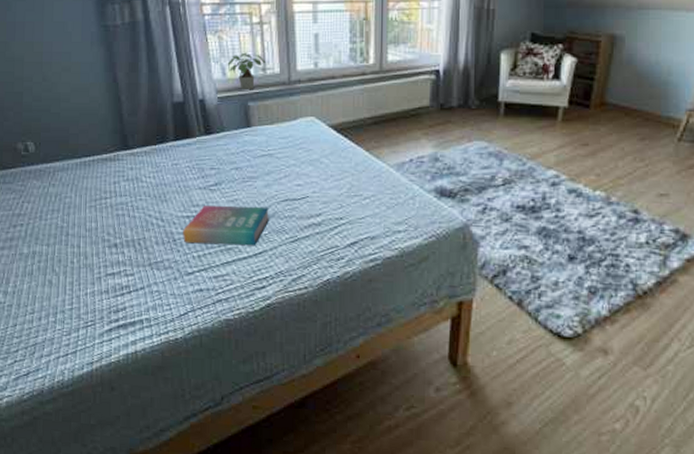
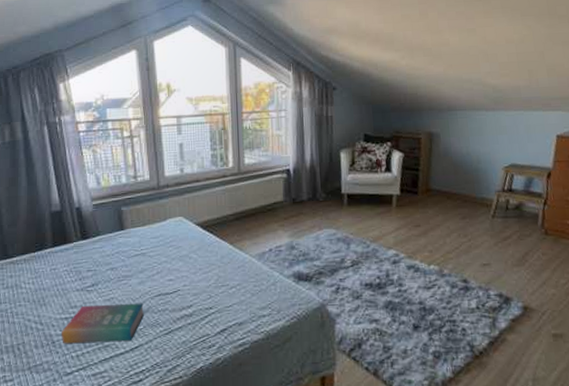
potted plant: present [227,52,266,91] -> none [101,163,136,197]

